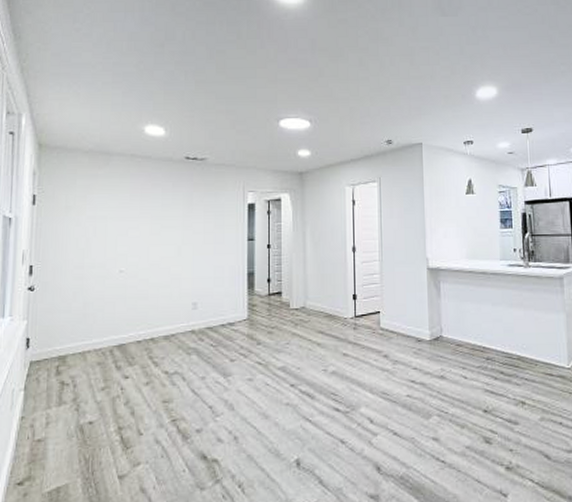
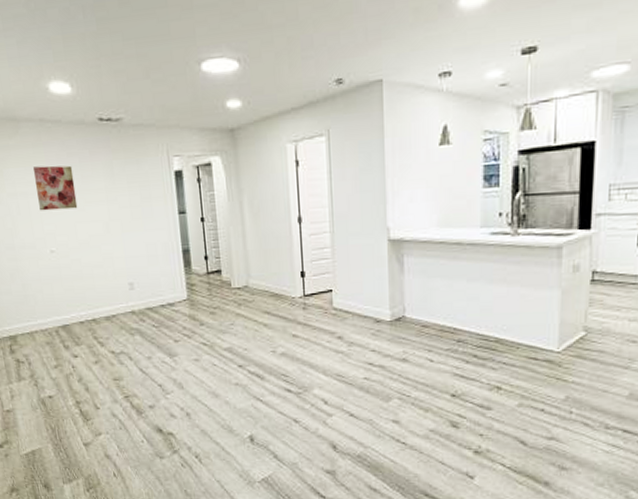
wall art: none [116,194,155,234] -> present [33,165,78,211]

